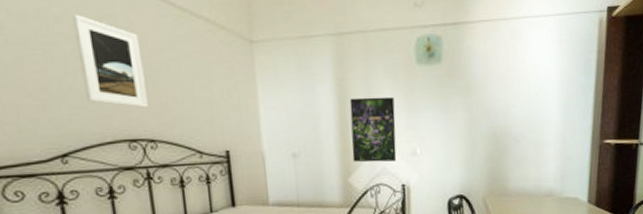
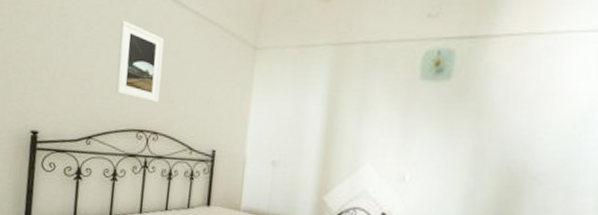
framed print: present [349,96,397,163] -> none [332,110,388,186]

